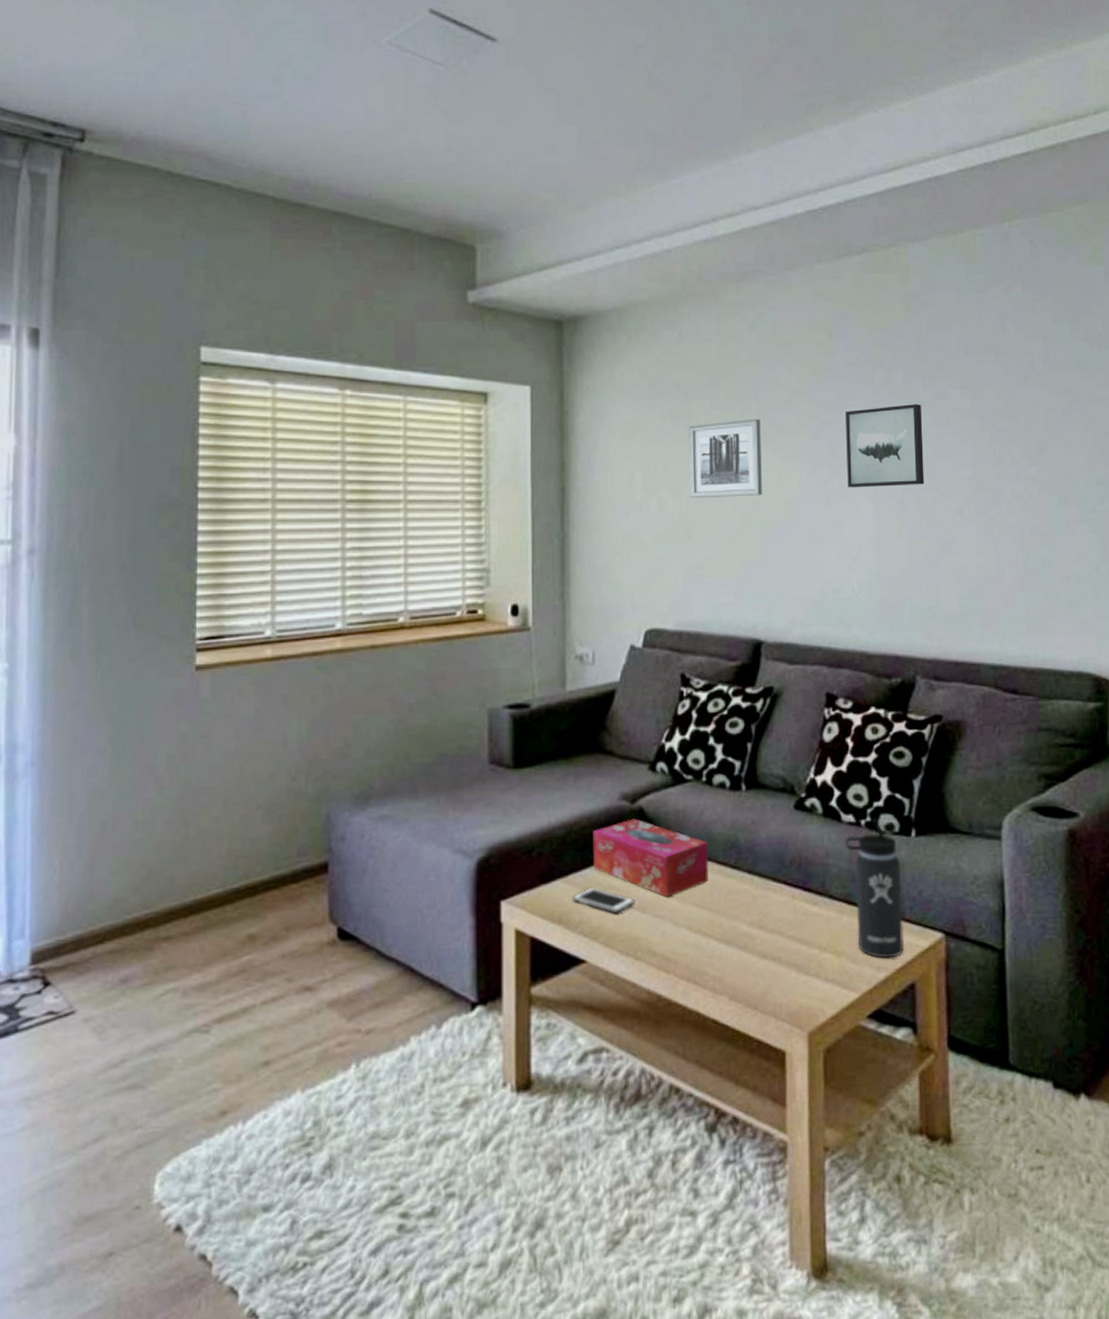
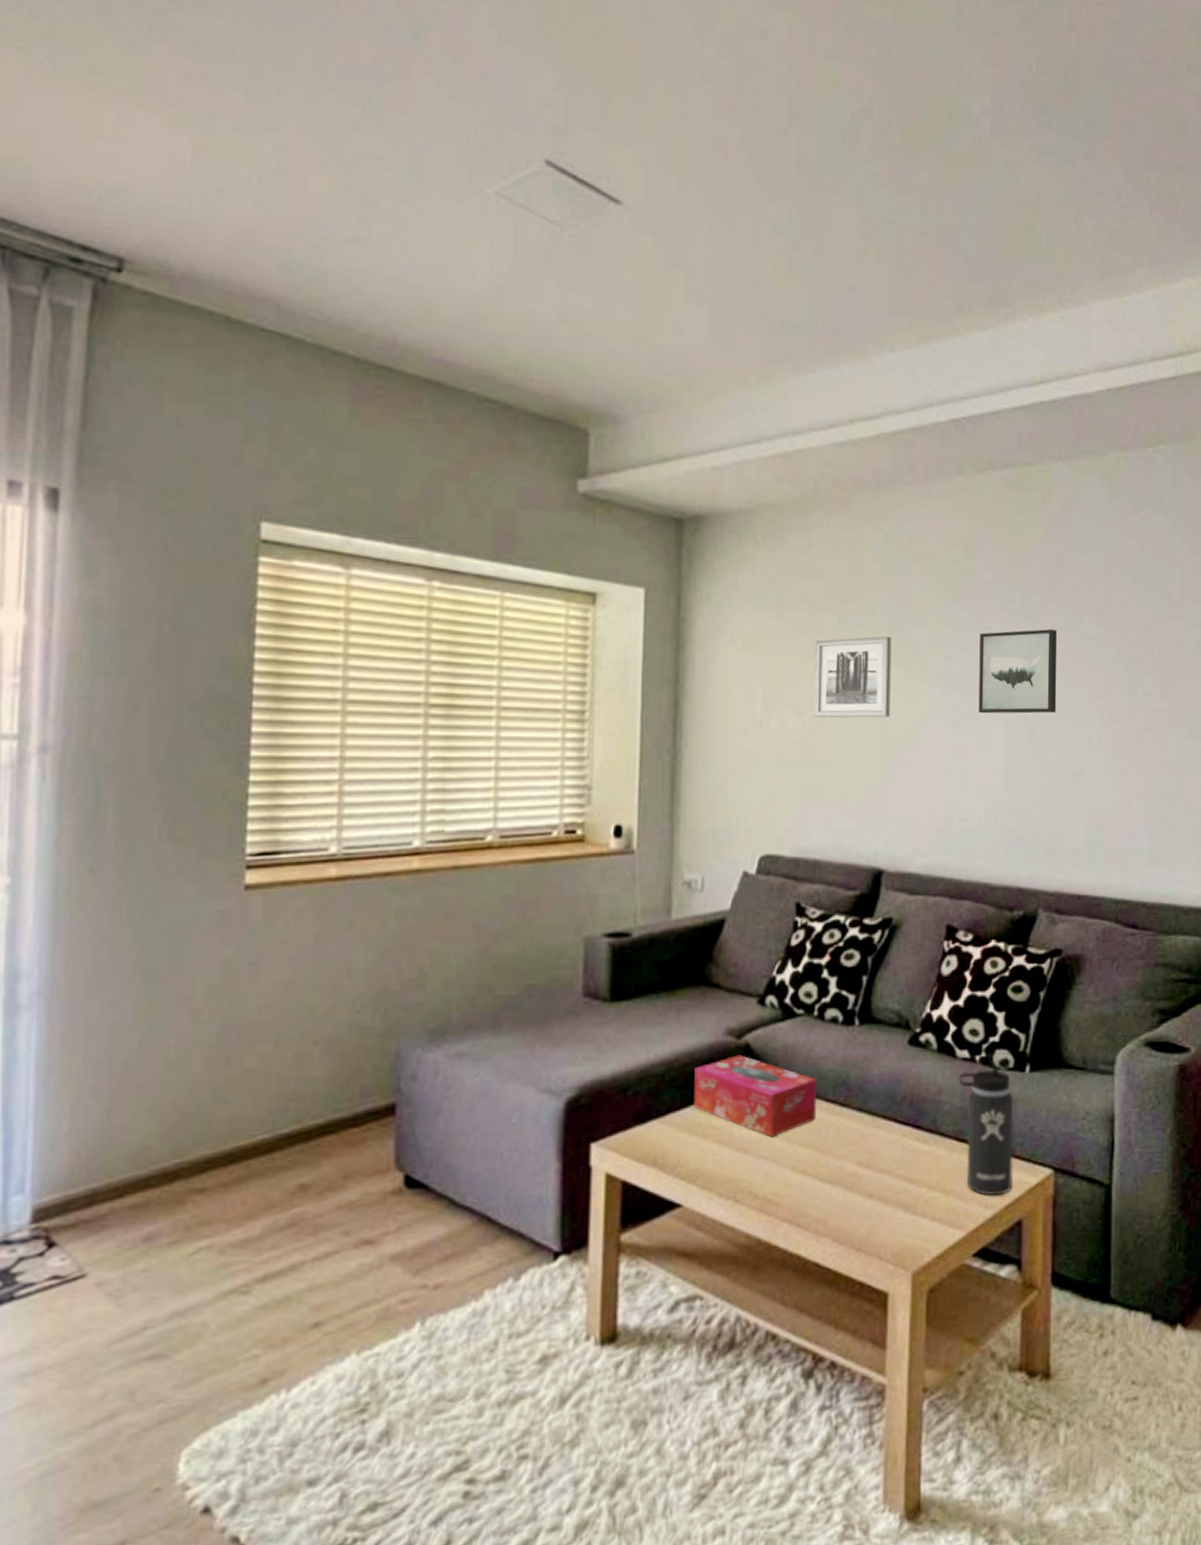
cell phone: present [573,886,635,914] -> none [670,1127,737,1155]

